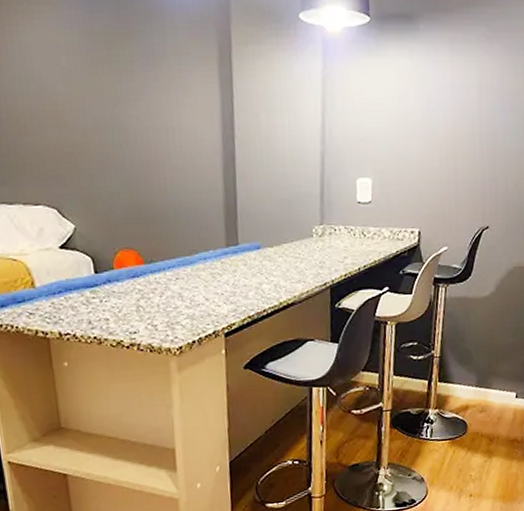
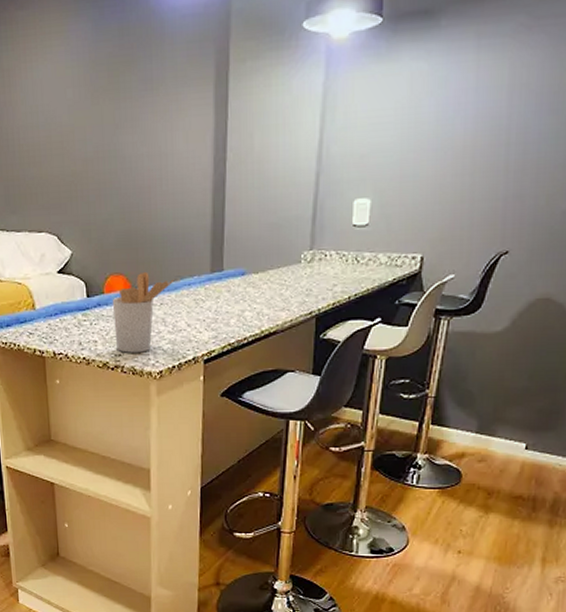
utensil holder: none [123,246,189,330] -> present [112,271,175,353]

